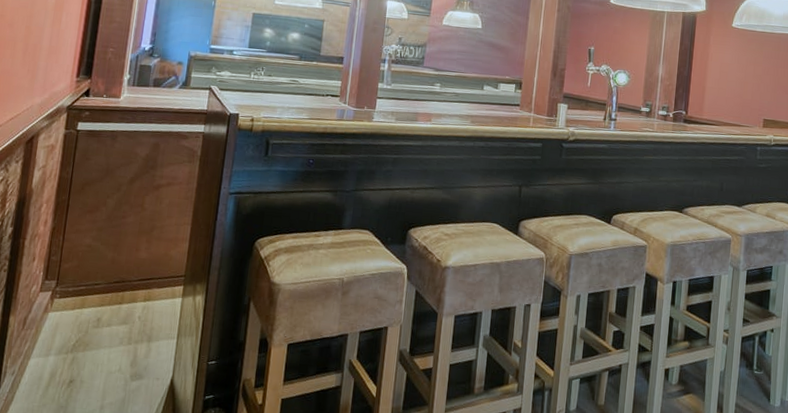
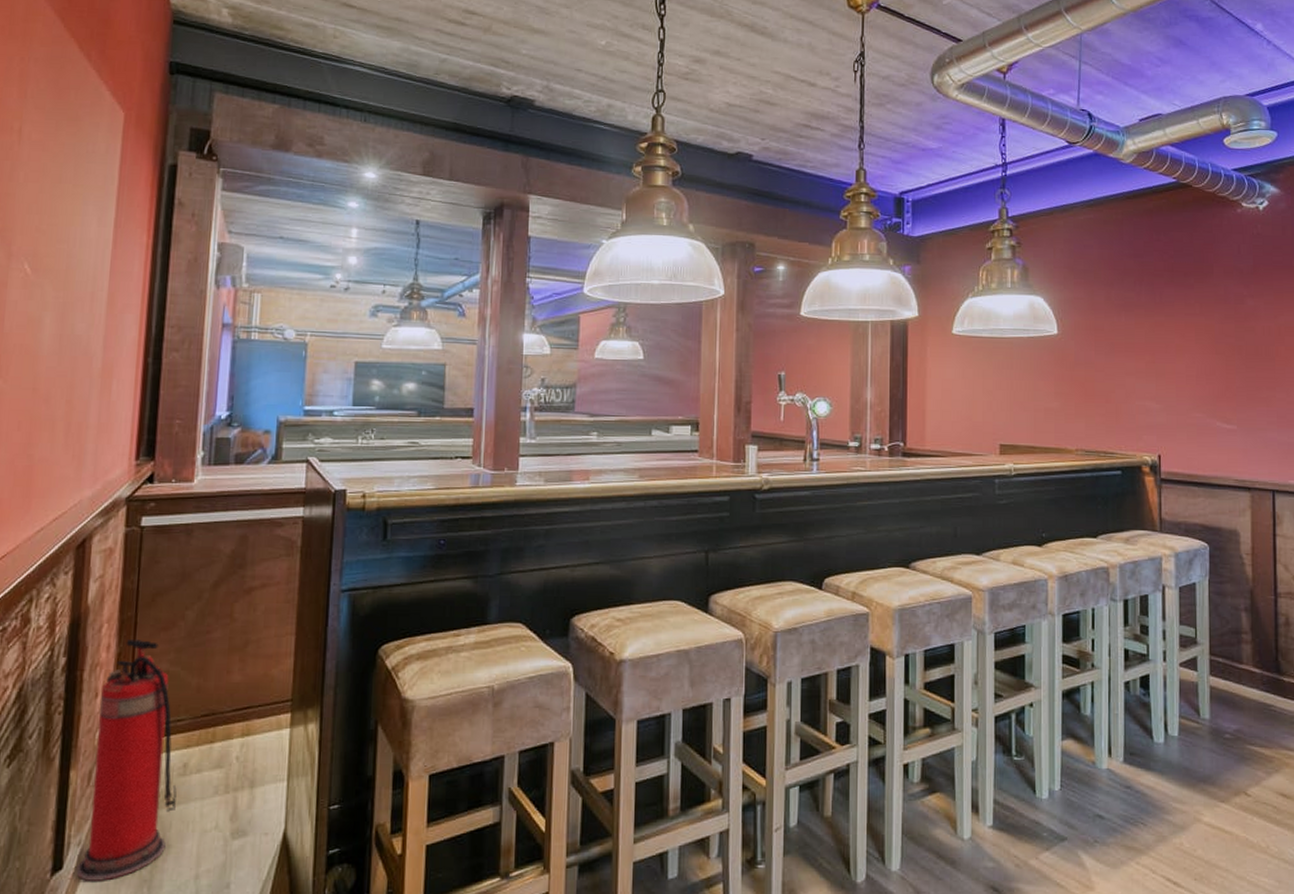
fire extinguisher: none [9,218,91,404] -> present [76,640,177,883]

